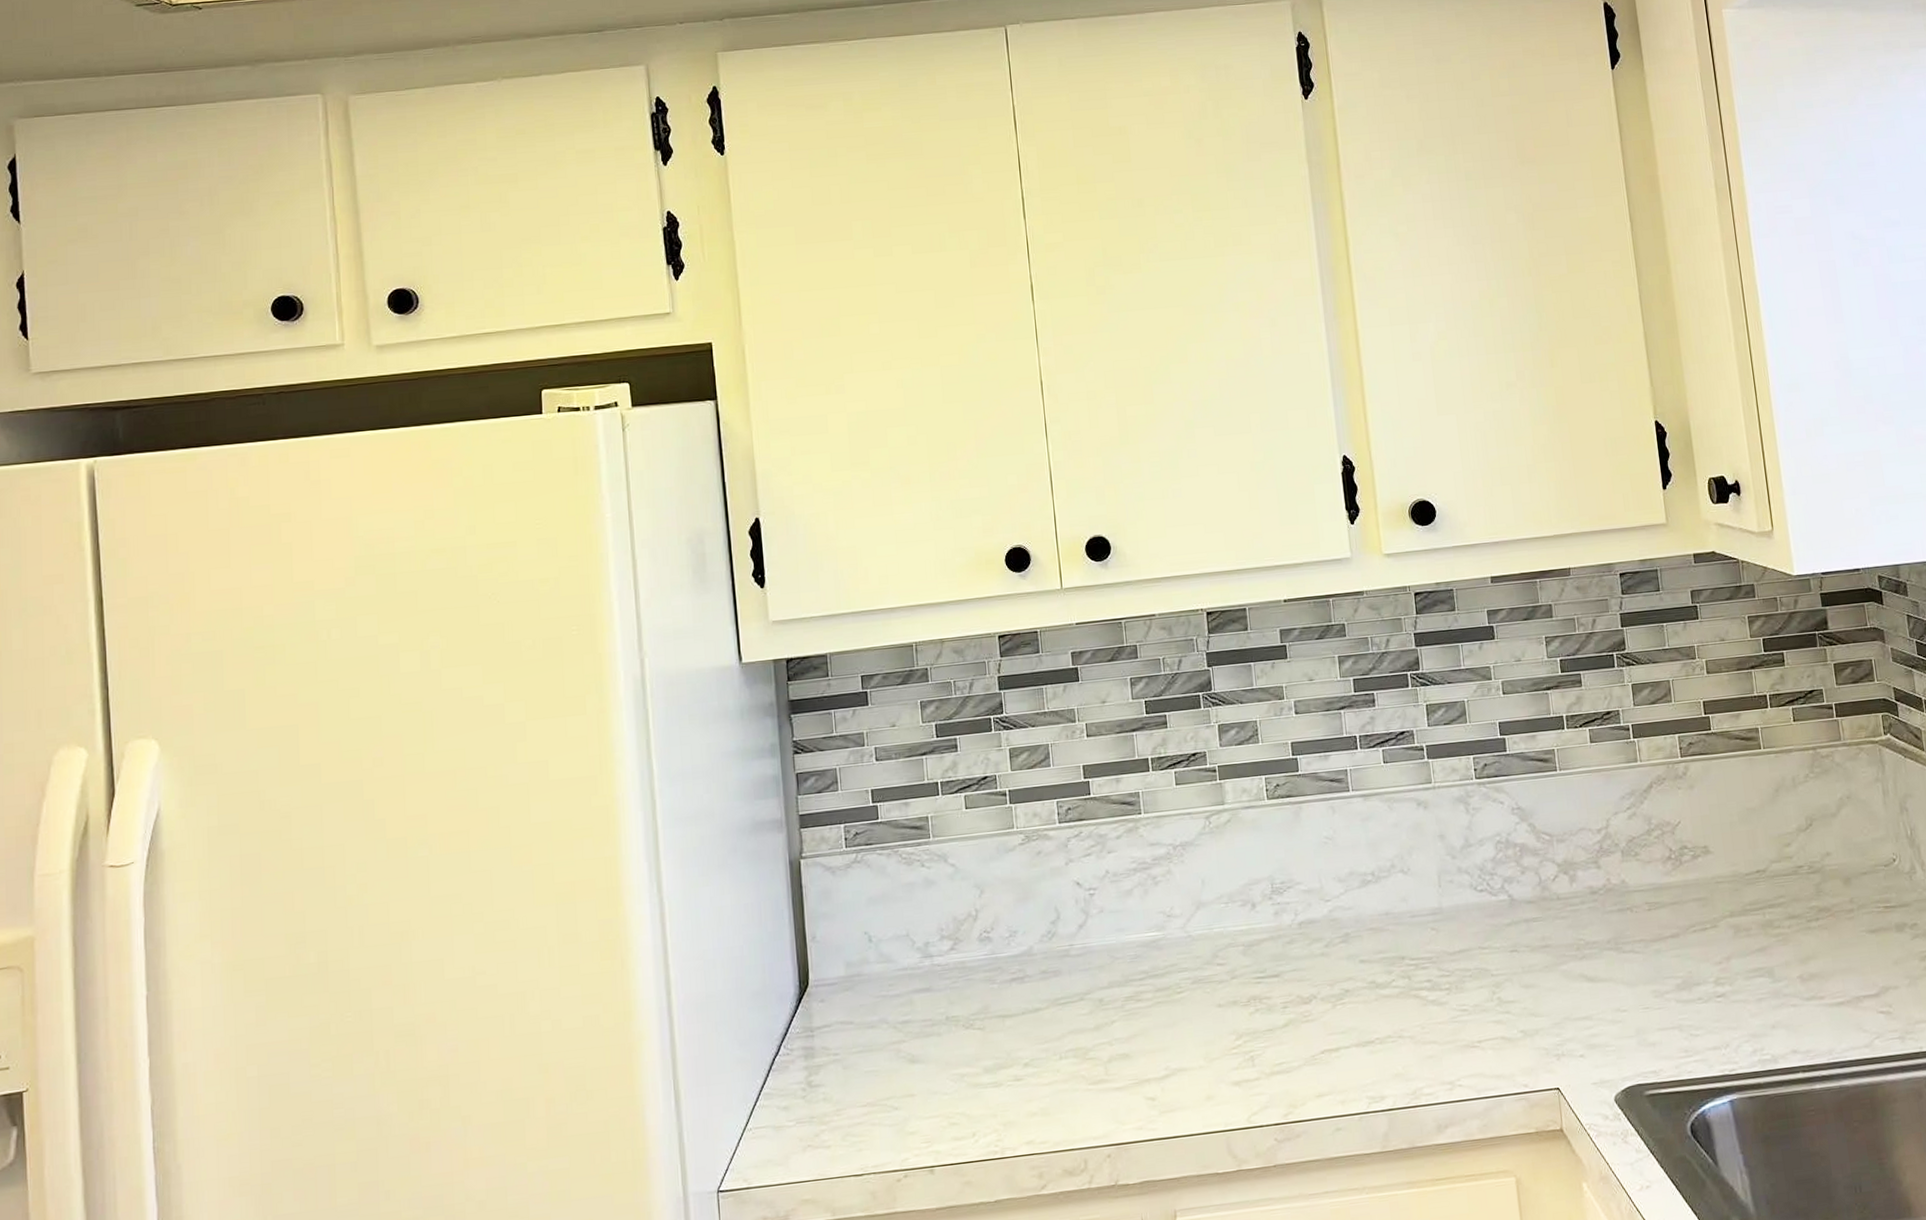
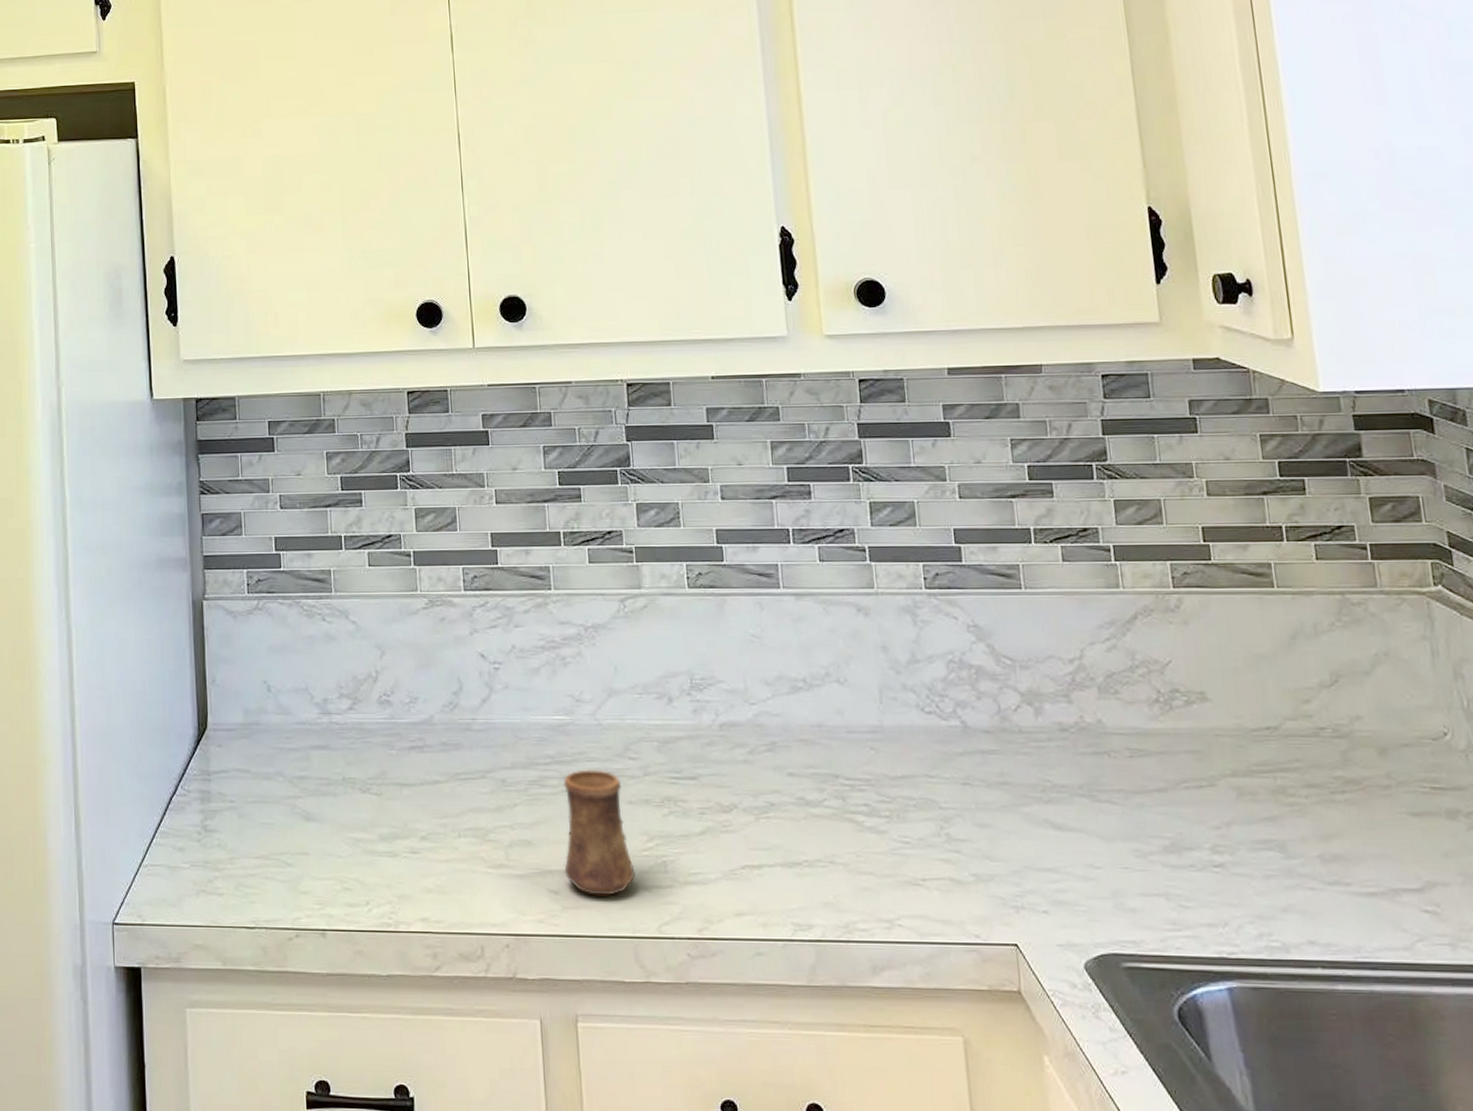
cup: none [1157,979,1226,1097] -> present [563,769,636,896]

